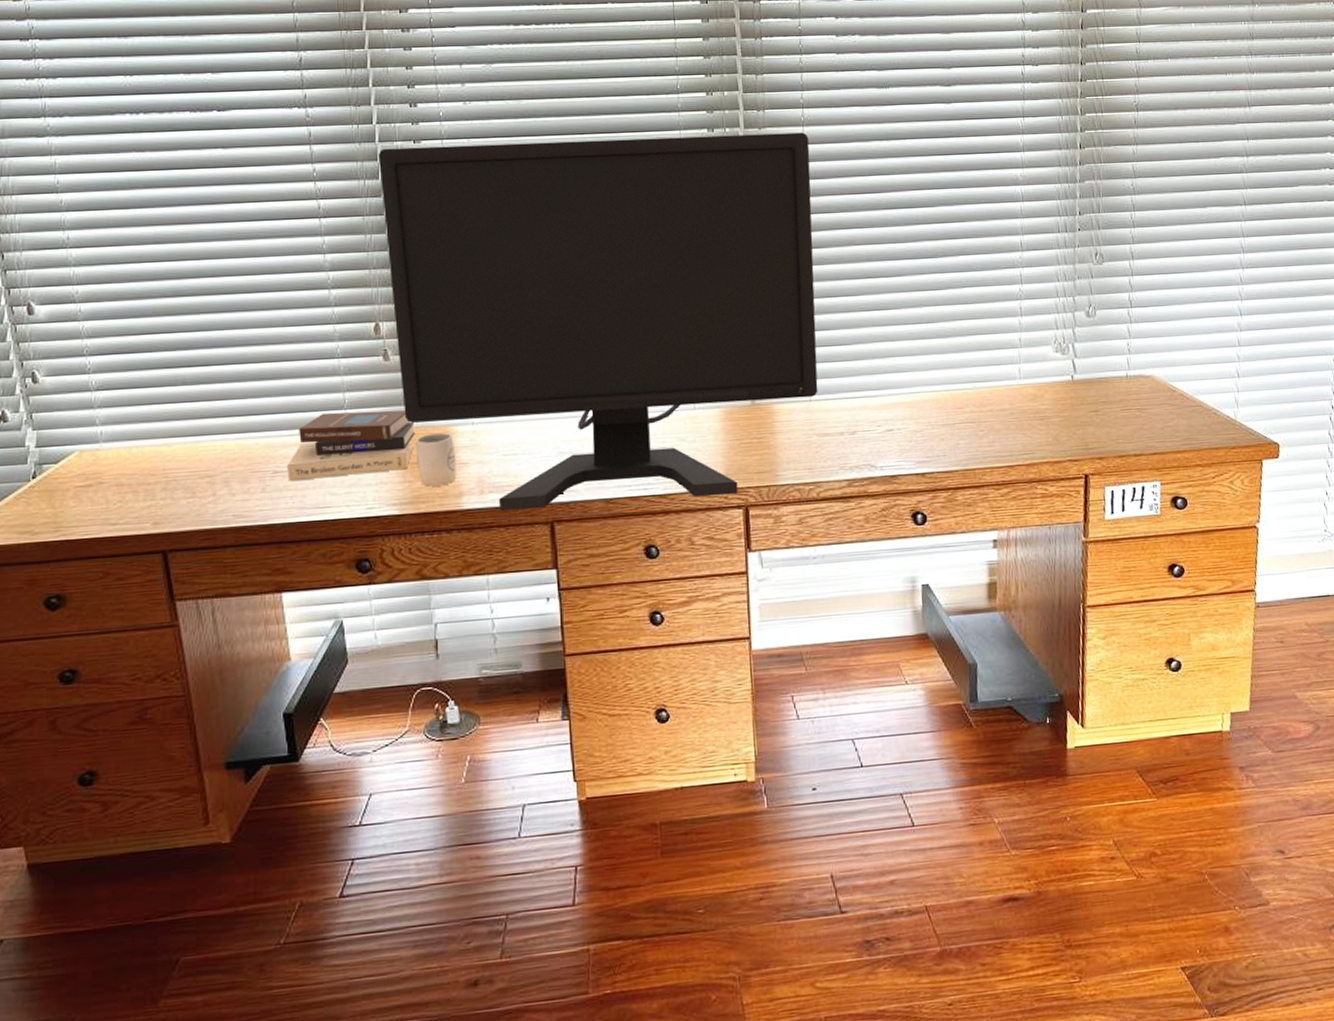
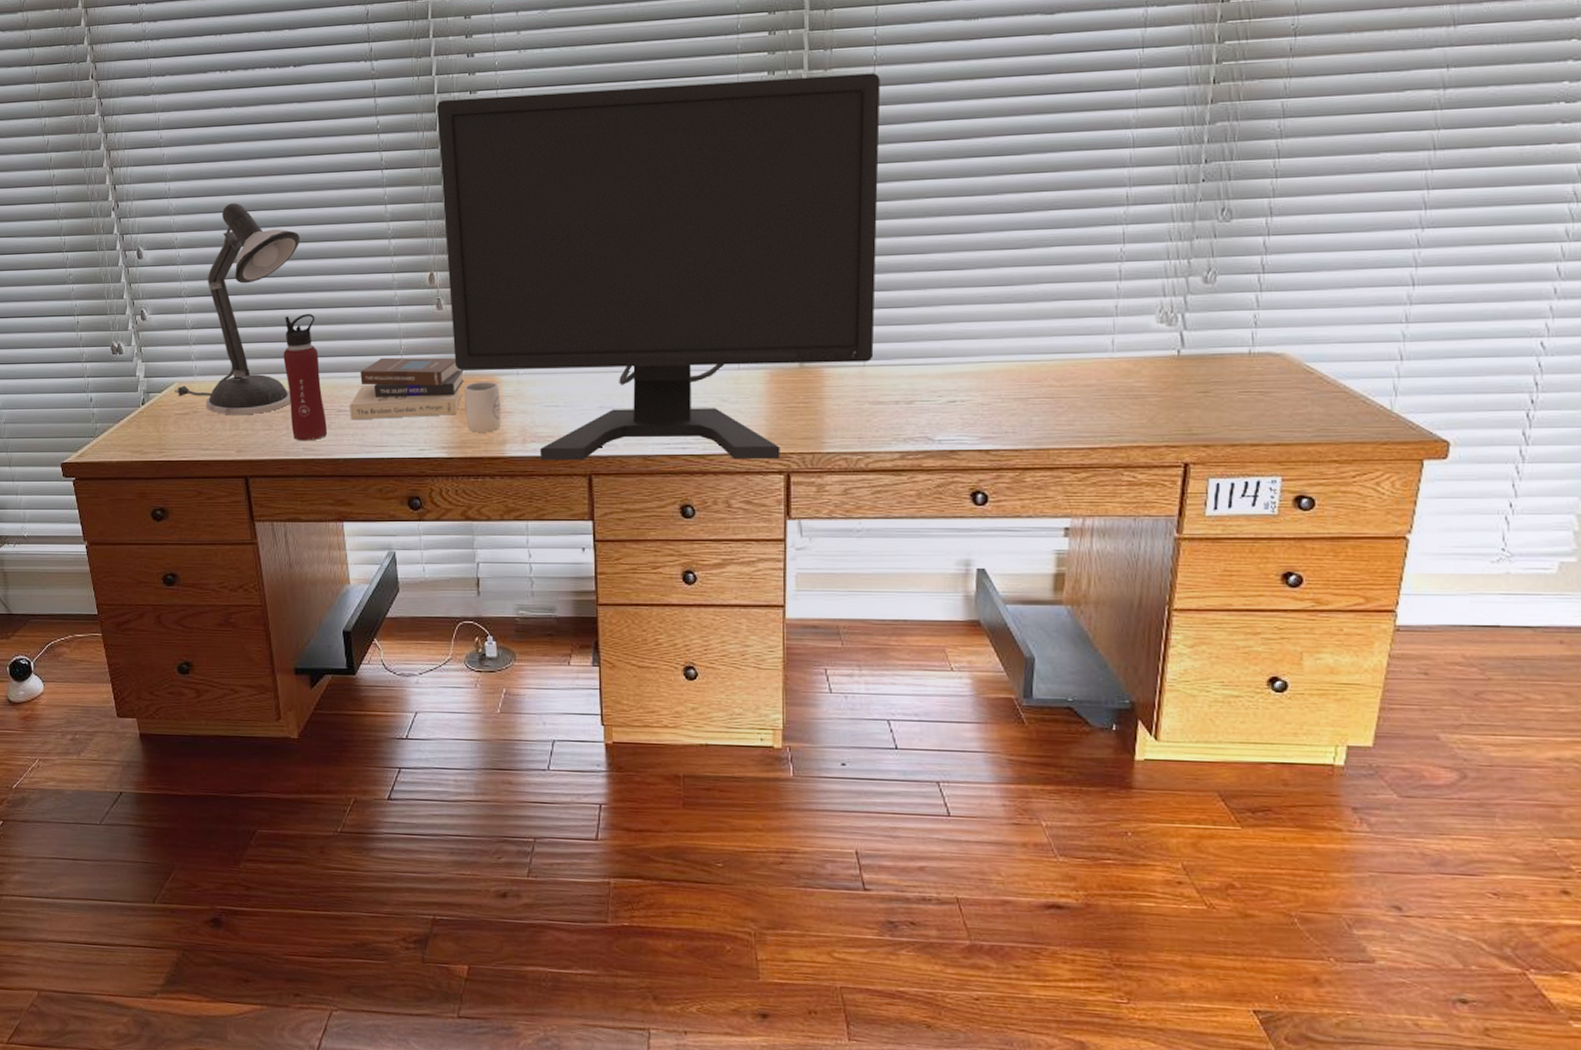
desk lamp: none [73,253,227,485] -> present [173,203,300,415]
water bottle: none [208,369,262,508] -> present [283,313,328,441]

